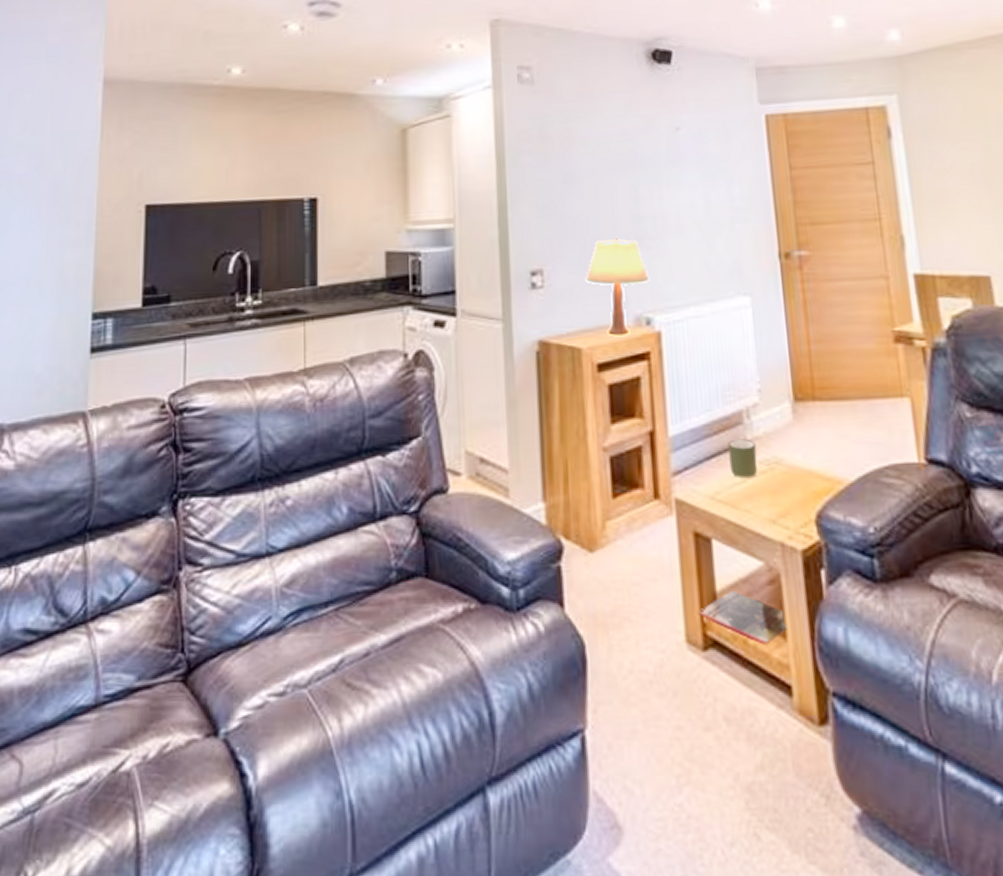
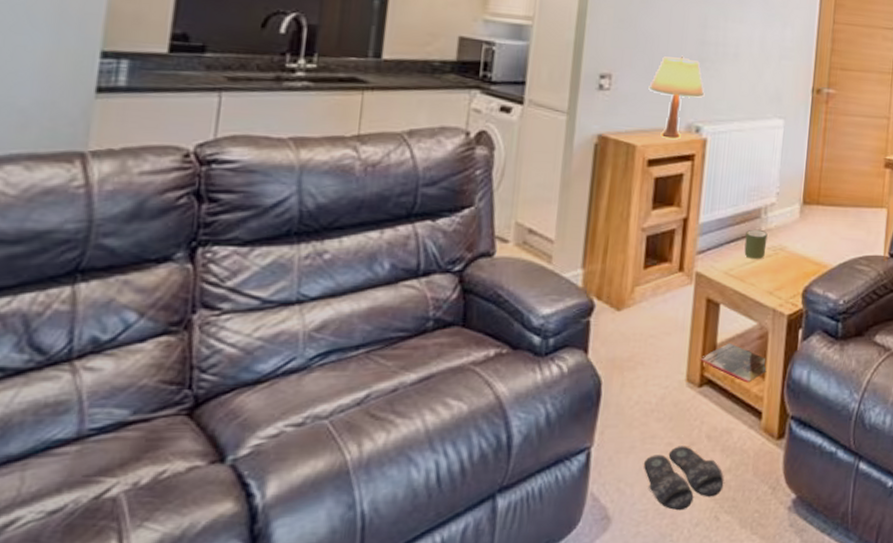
slippers: none [652,731,757,821] -> present [644,446,723,510]

